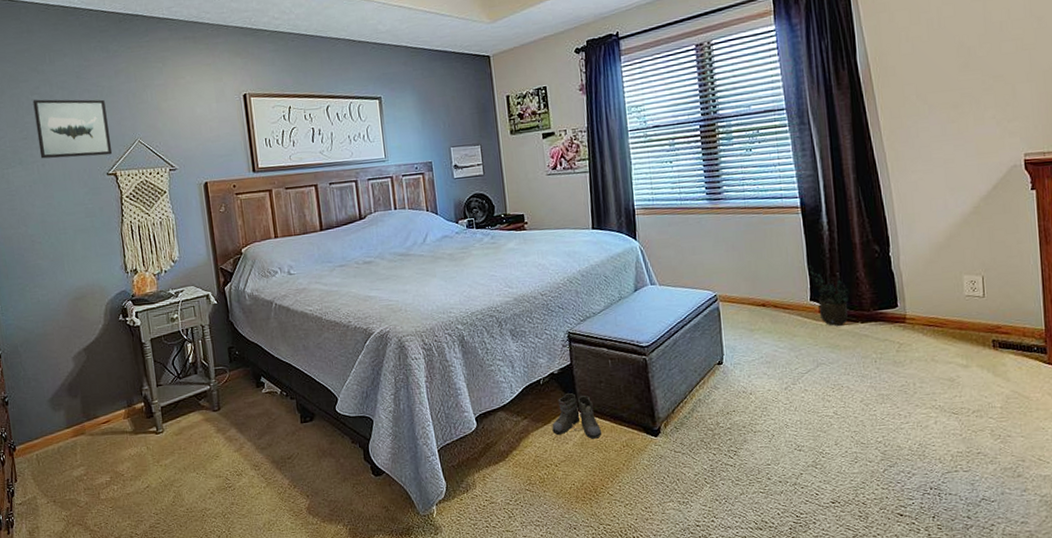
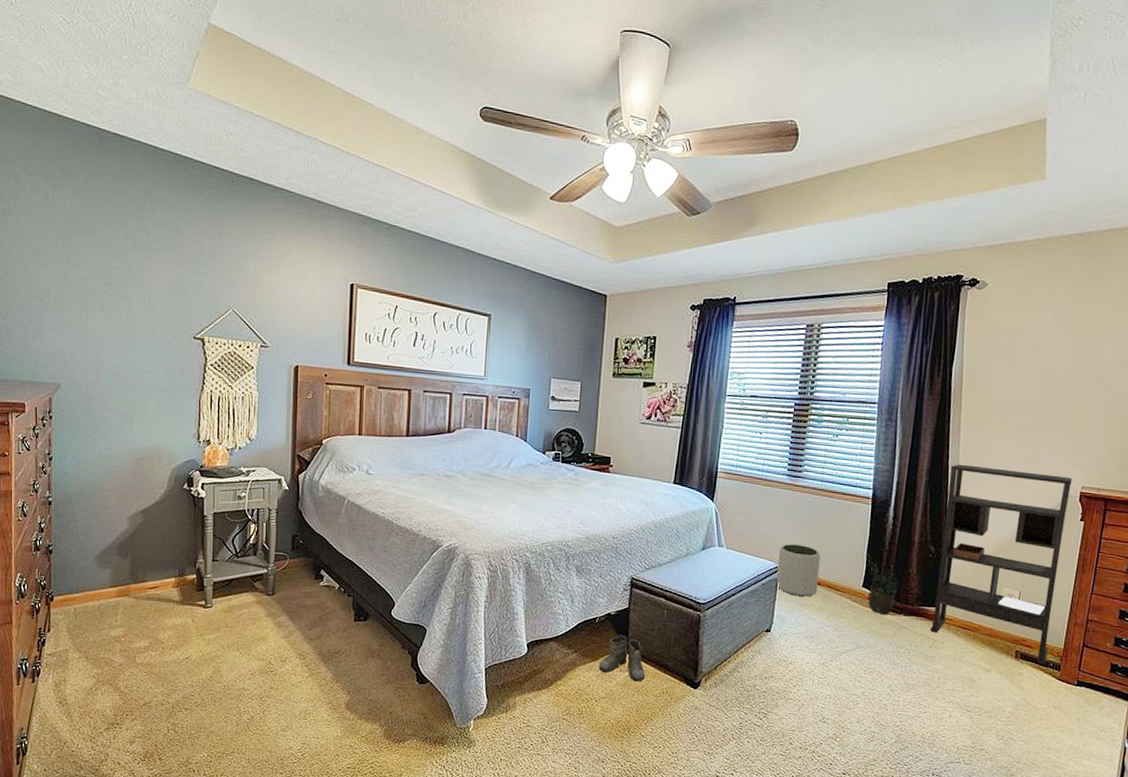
wall art: present [32,99,113,159] -> none [125,245,204,319]
plant pot: none [714,268,763,322] -> present [776,544,821,597]
bookshelf: none [877,146,1029,352] -> present [930,464,1072,666]

